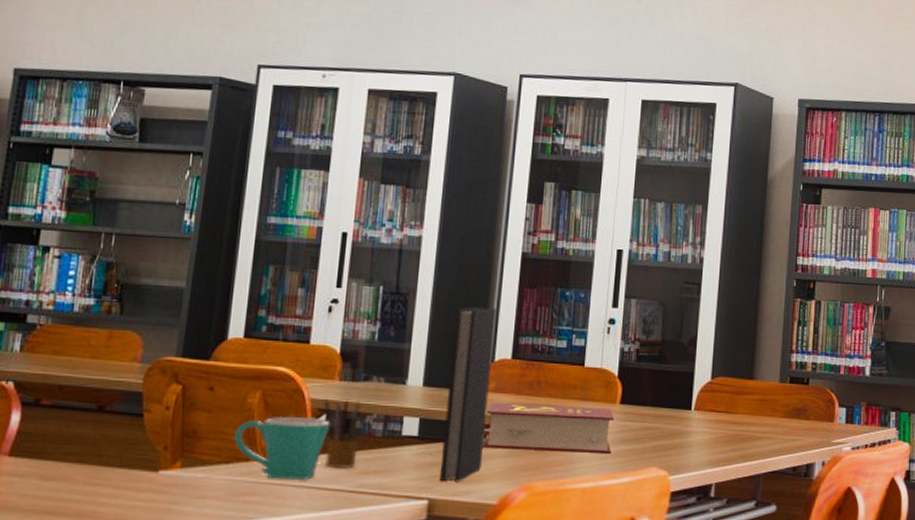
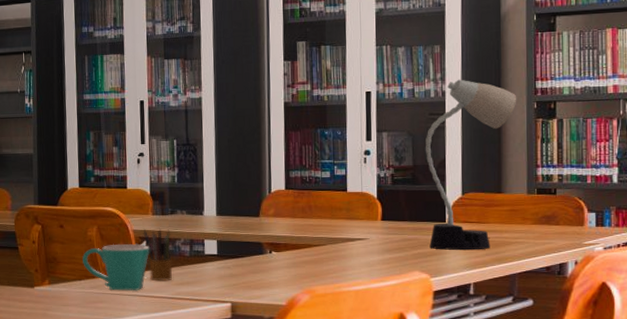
diary: present [439,307,496,482] -> none [235,149,270,289]
book: present [483,402,617,453] -> none [269,224,380,262]
desk lamp: none [671,246,777,444] -> present [425,79,517,250]

